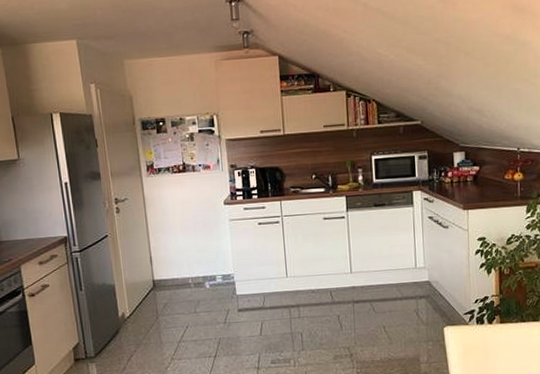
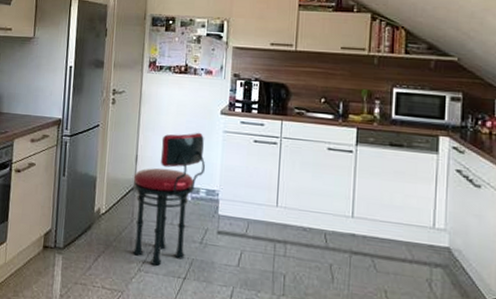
stool: none [151,225,218,352] -> present [132,132,206,266]

